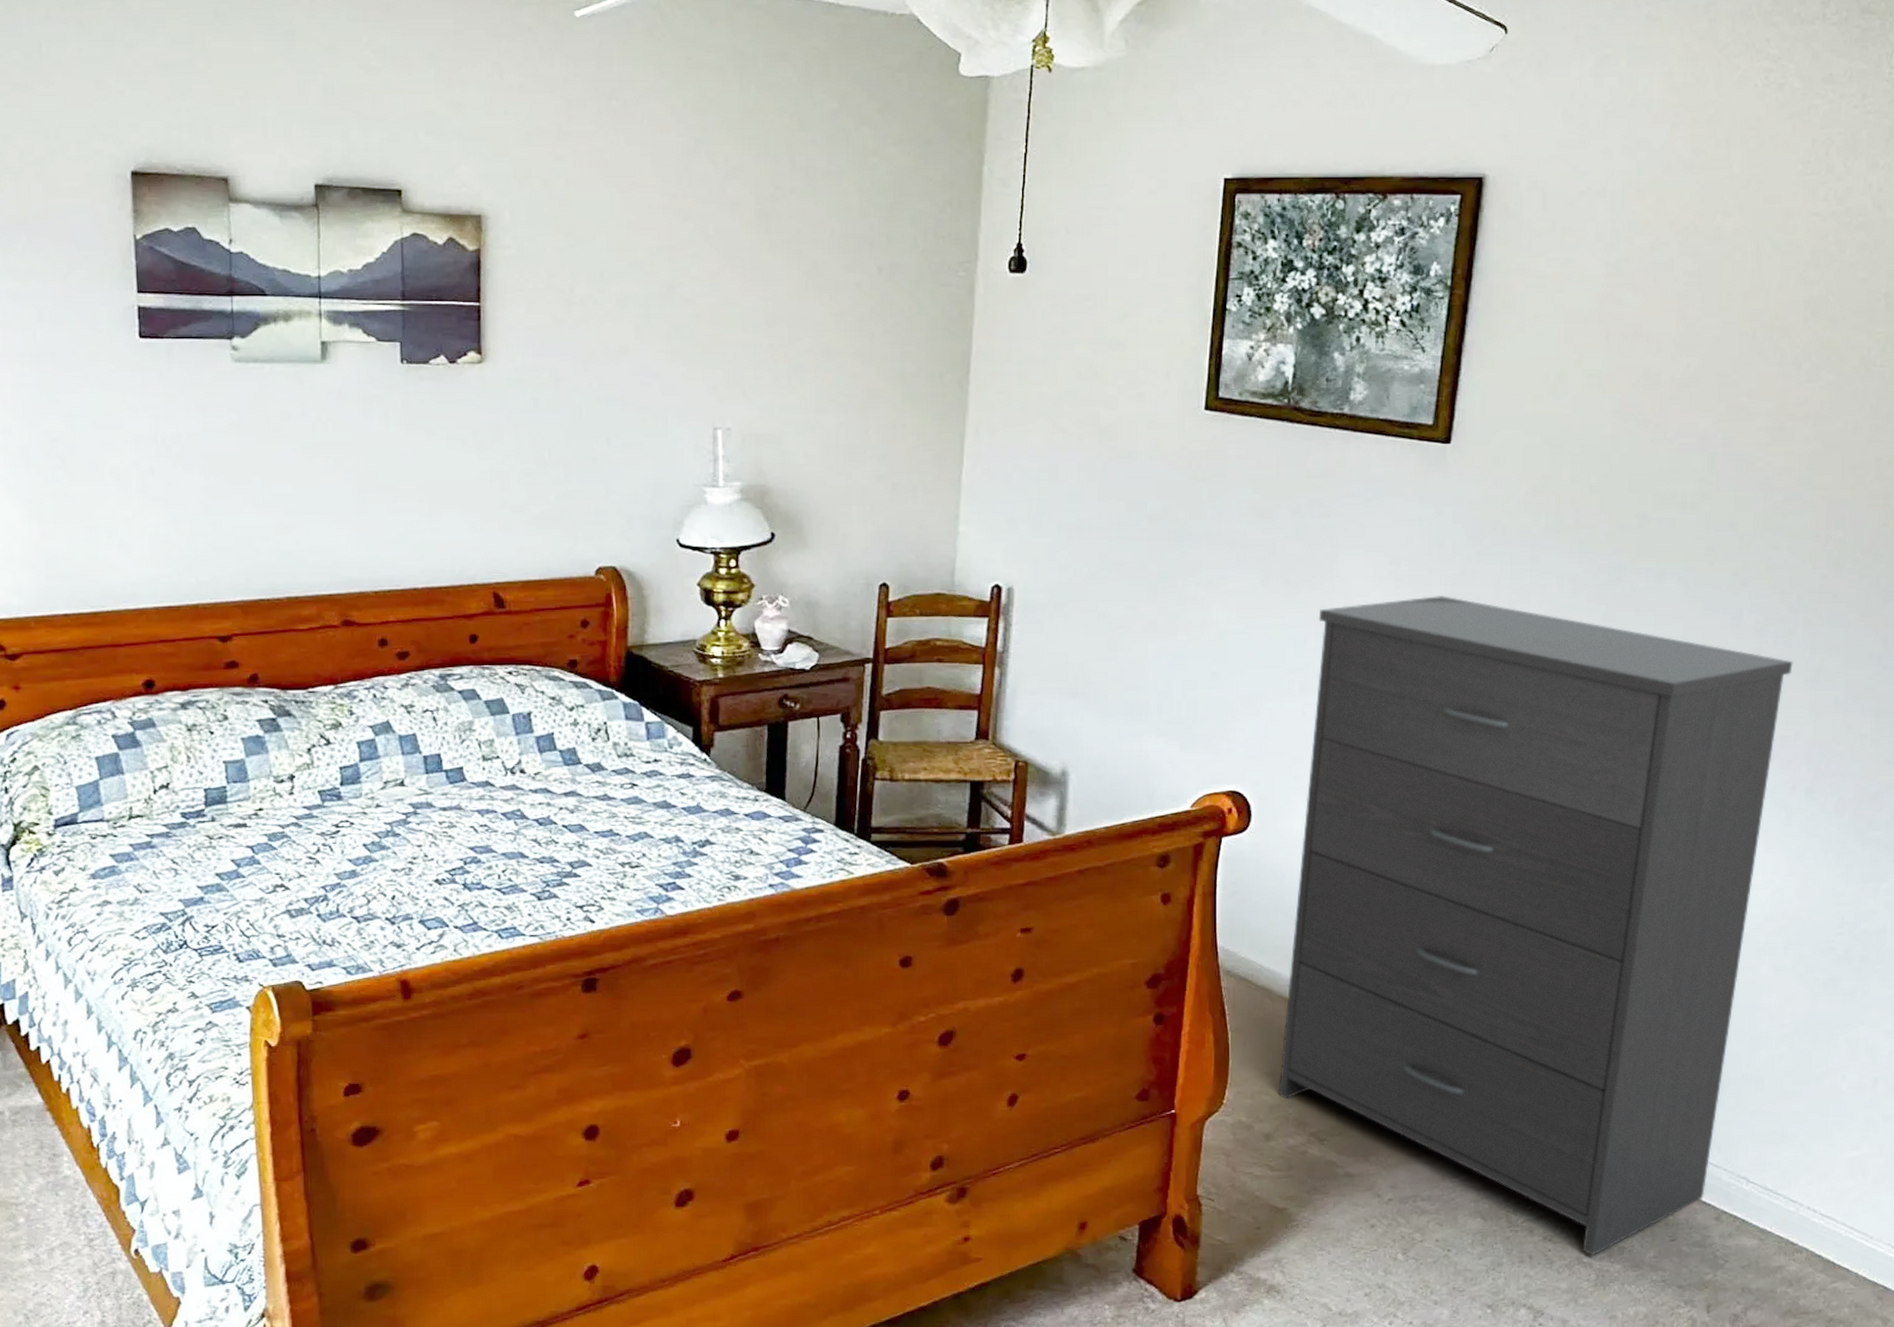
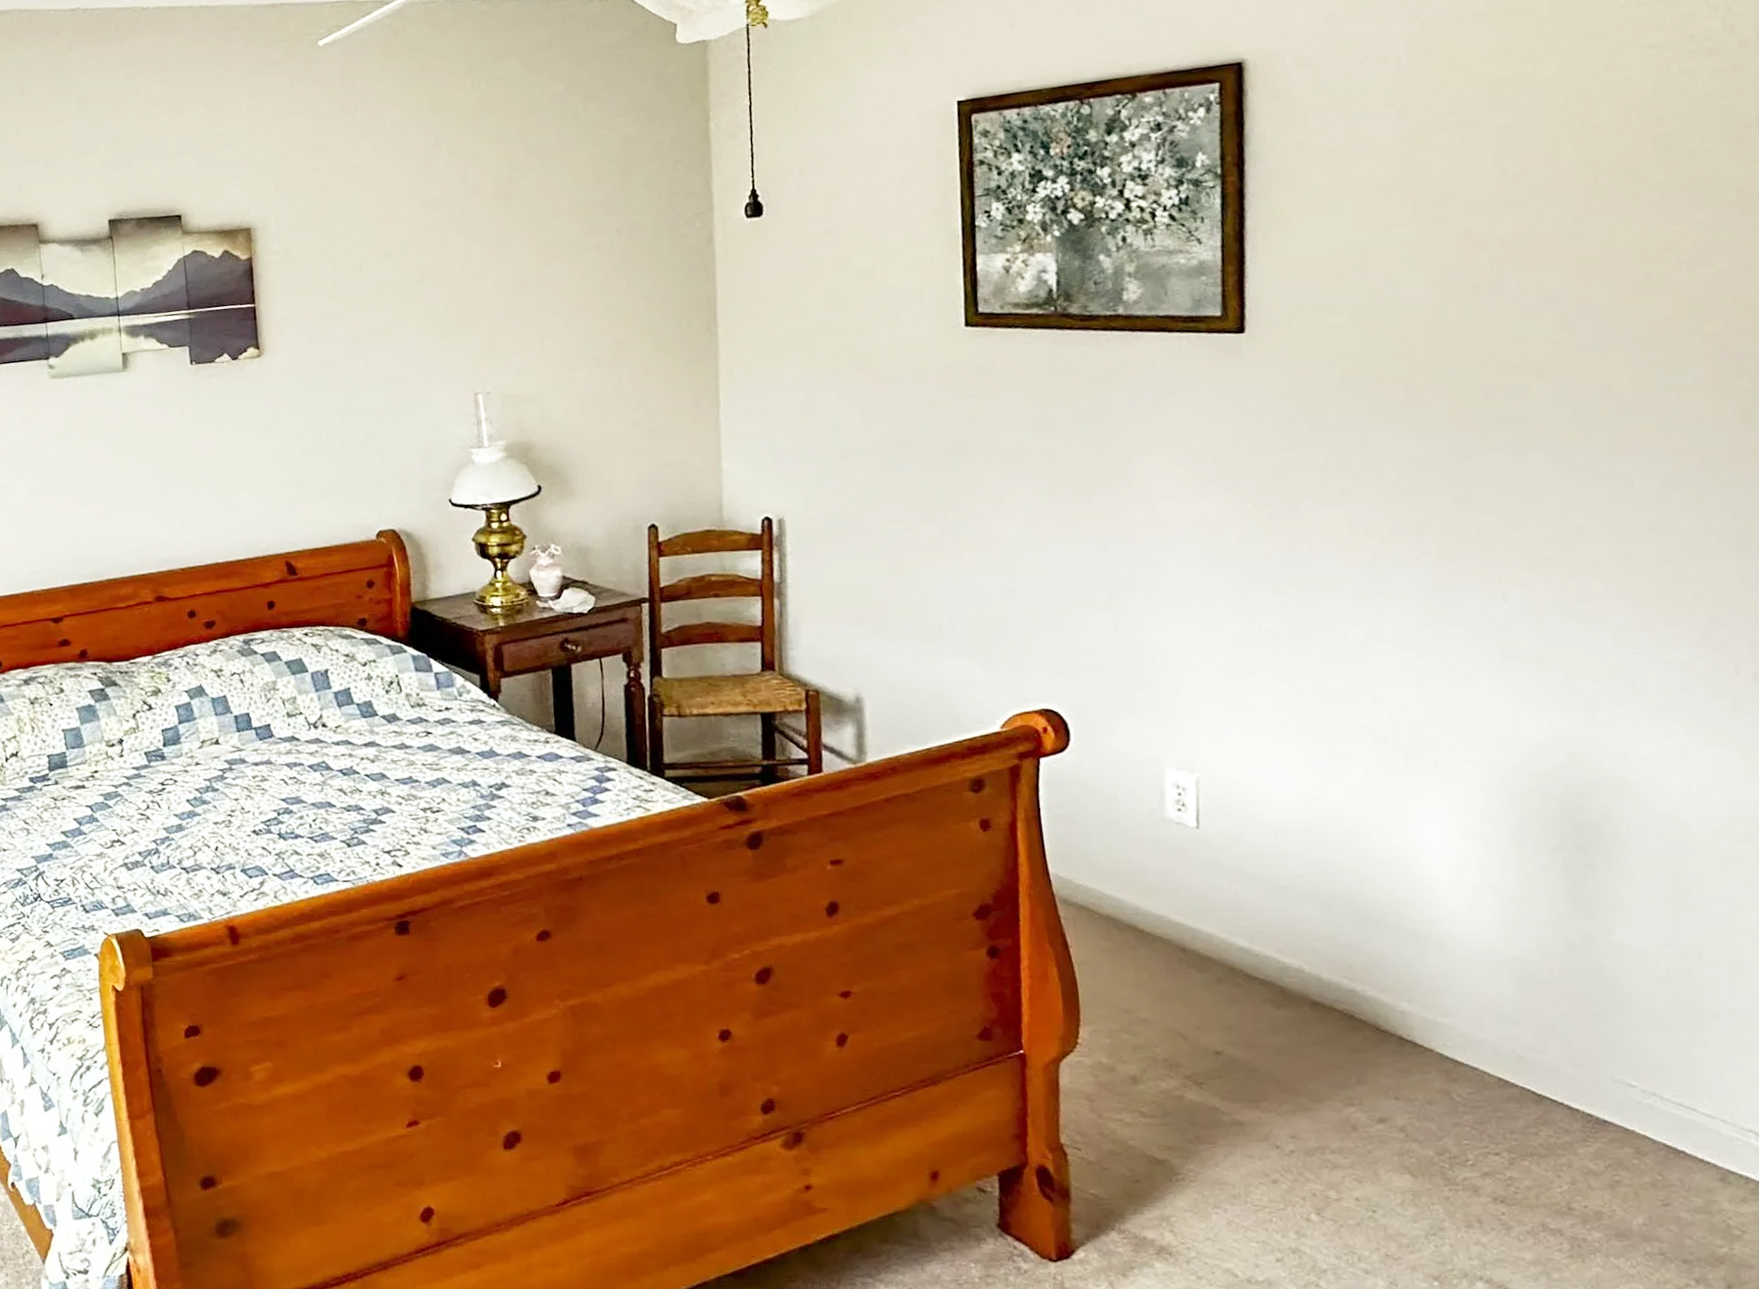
dresser: present [1278,596,1793,1256] -> none [1118,490,1711,1222]

